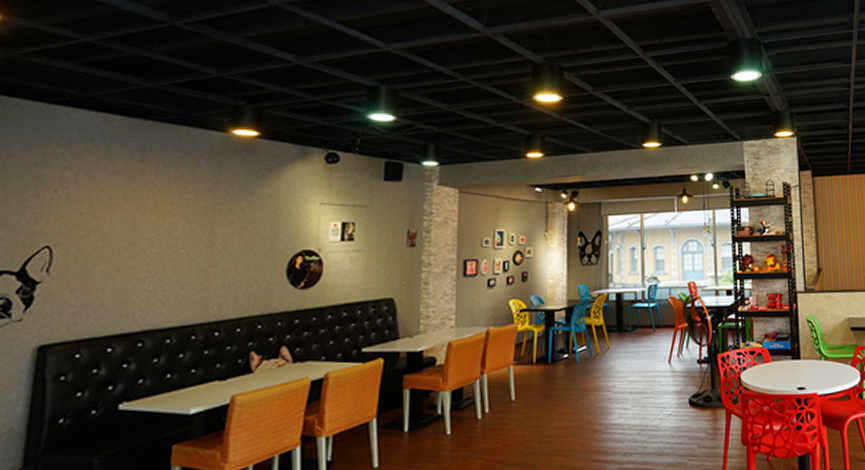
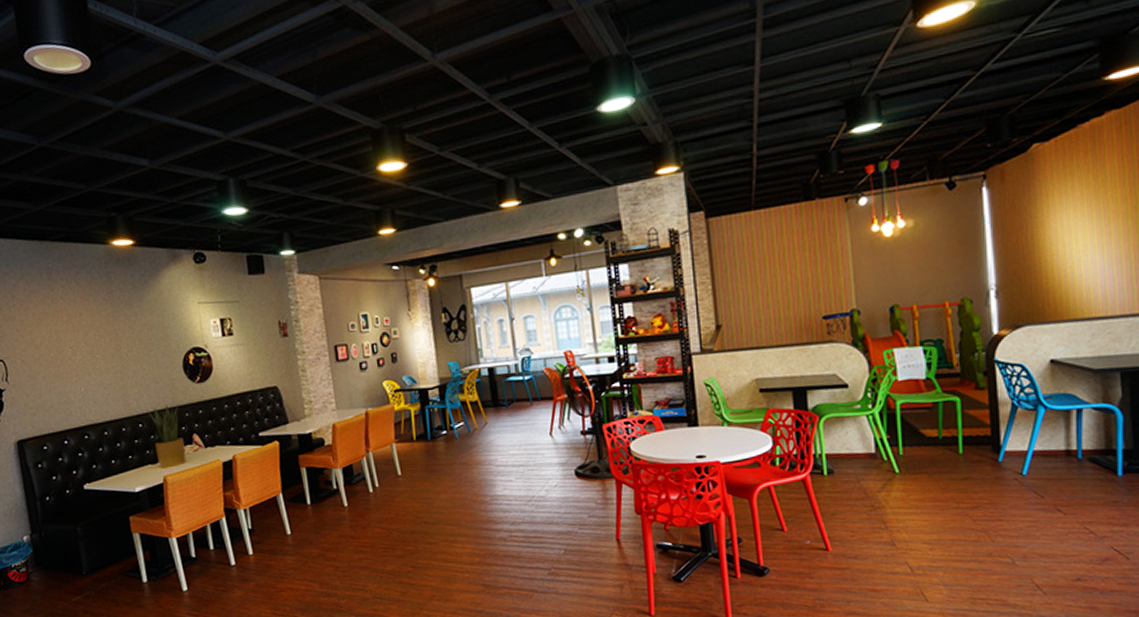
planter: none [228,311,270,386] -> present [147,405,187,469]

